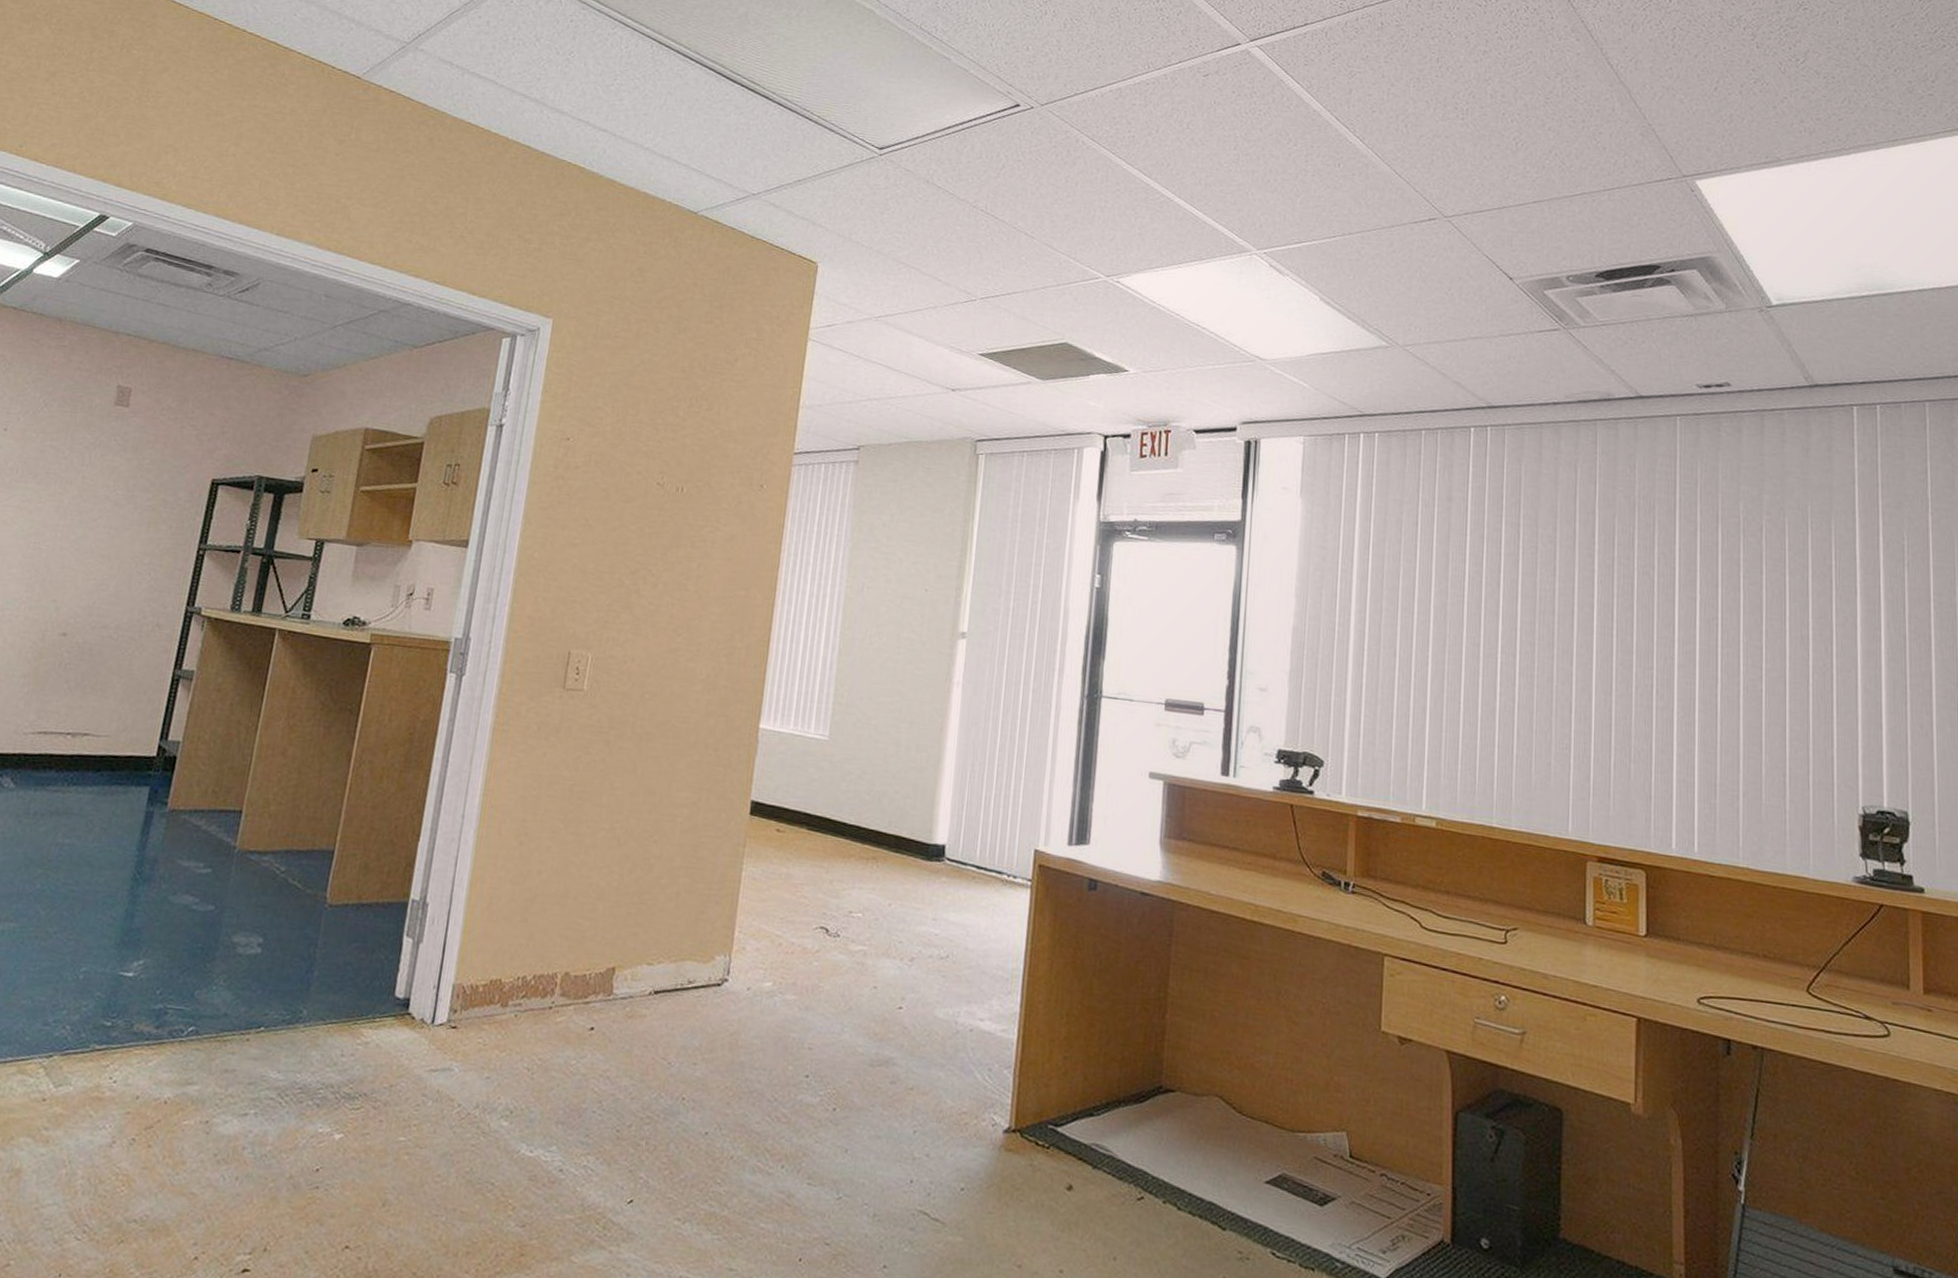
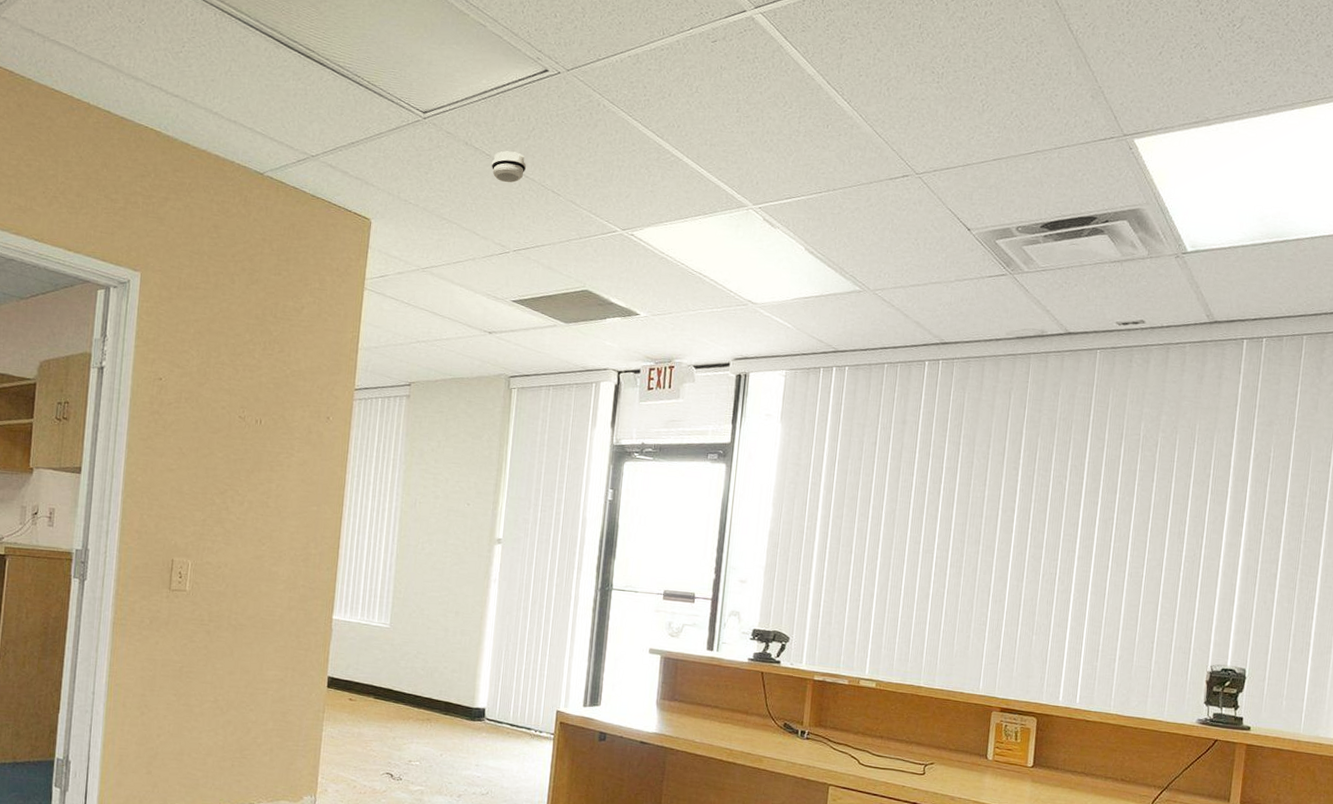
smoke detector: none [955,190,996,225] -> present [491,151,527,183]

